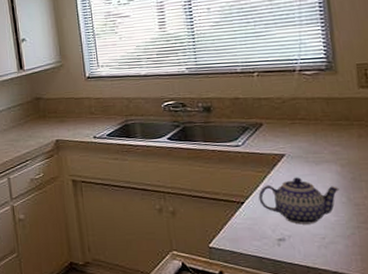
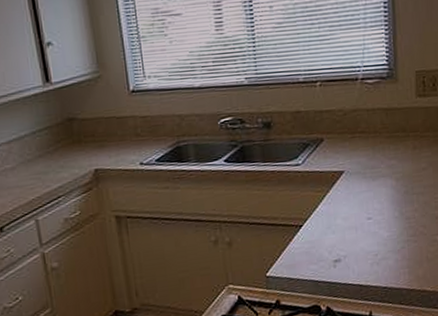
teapot: present [258,177,340,225] -> none [317,194,393,244]

